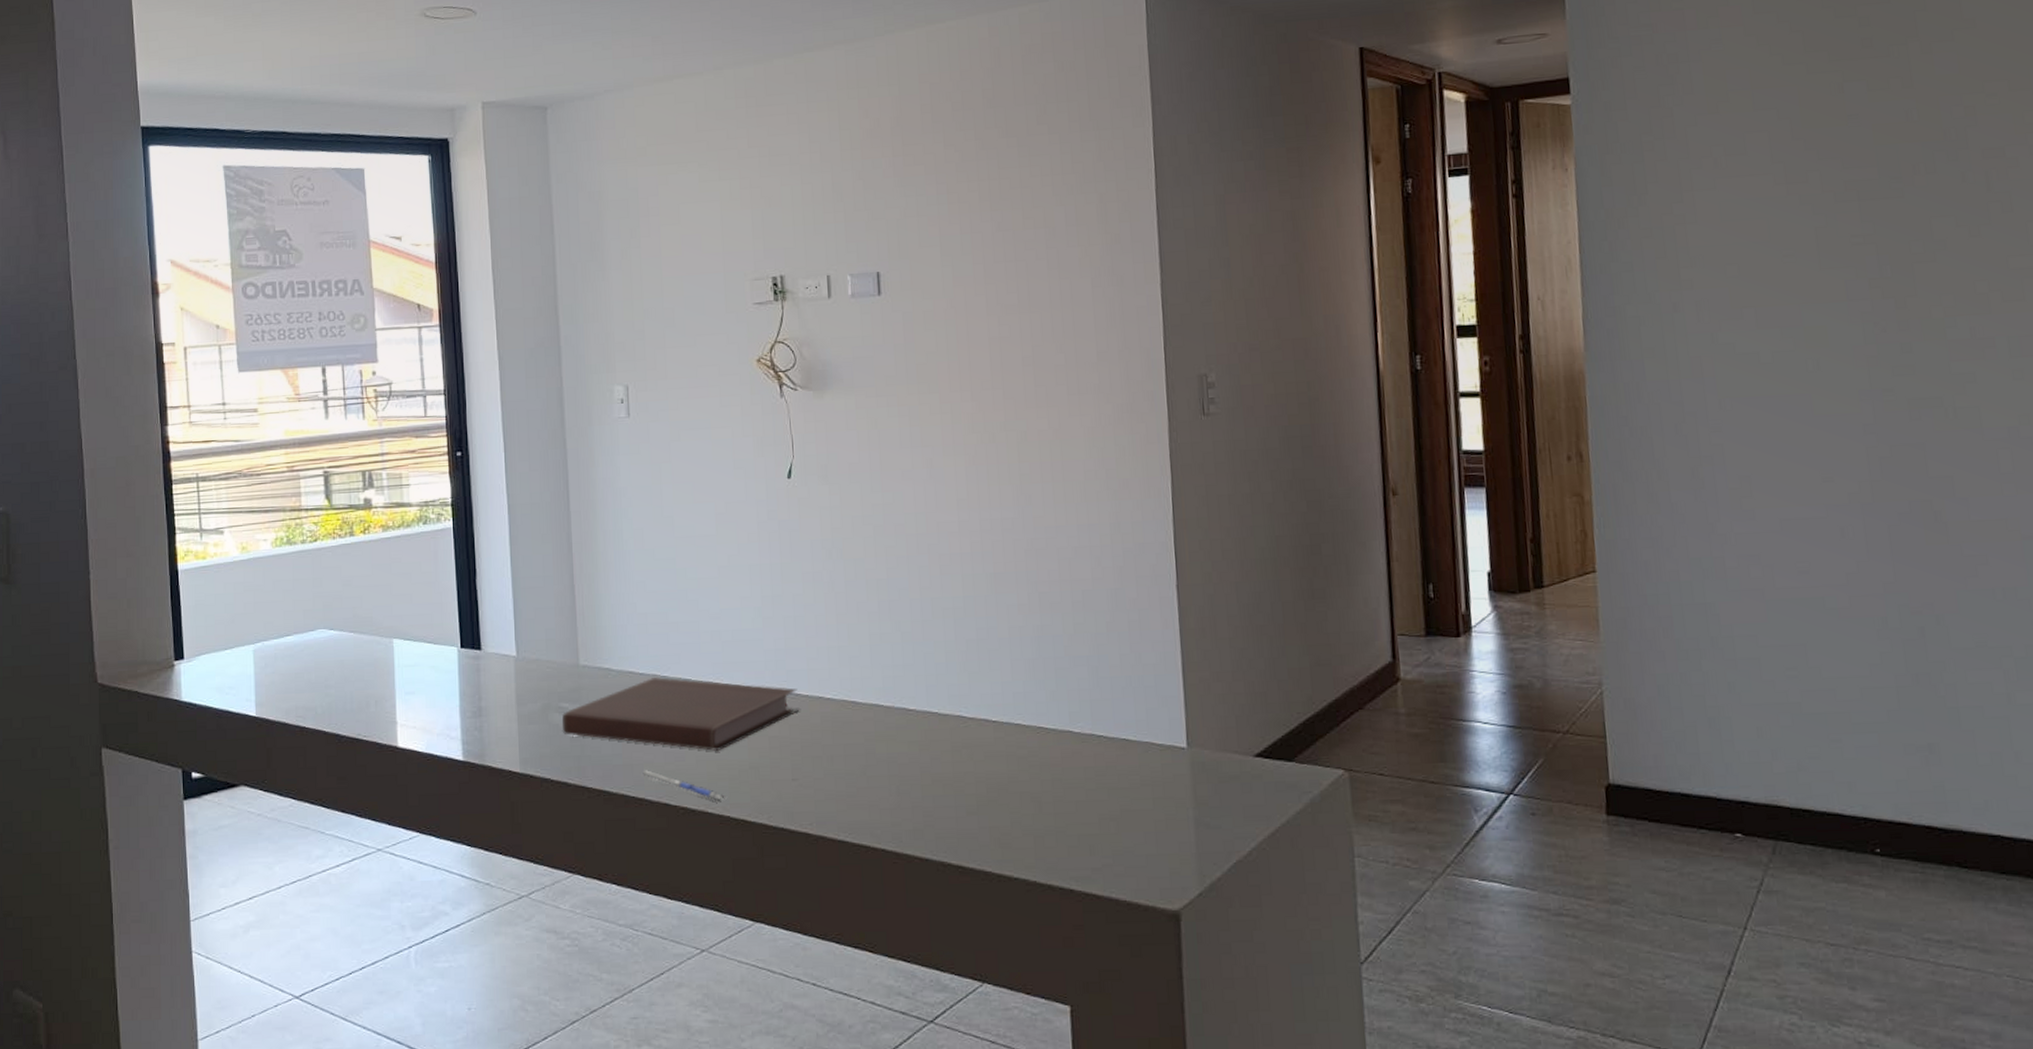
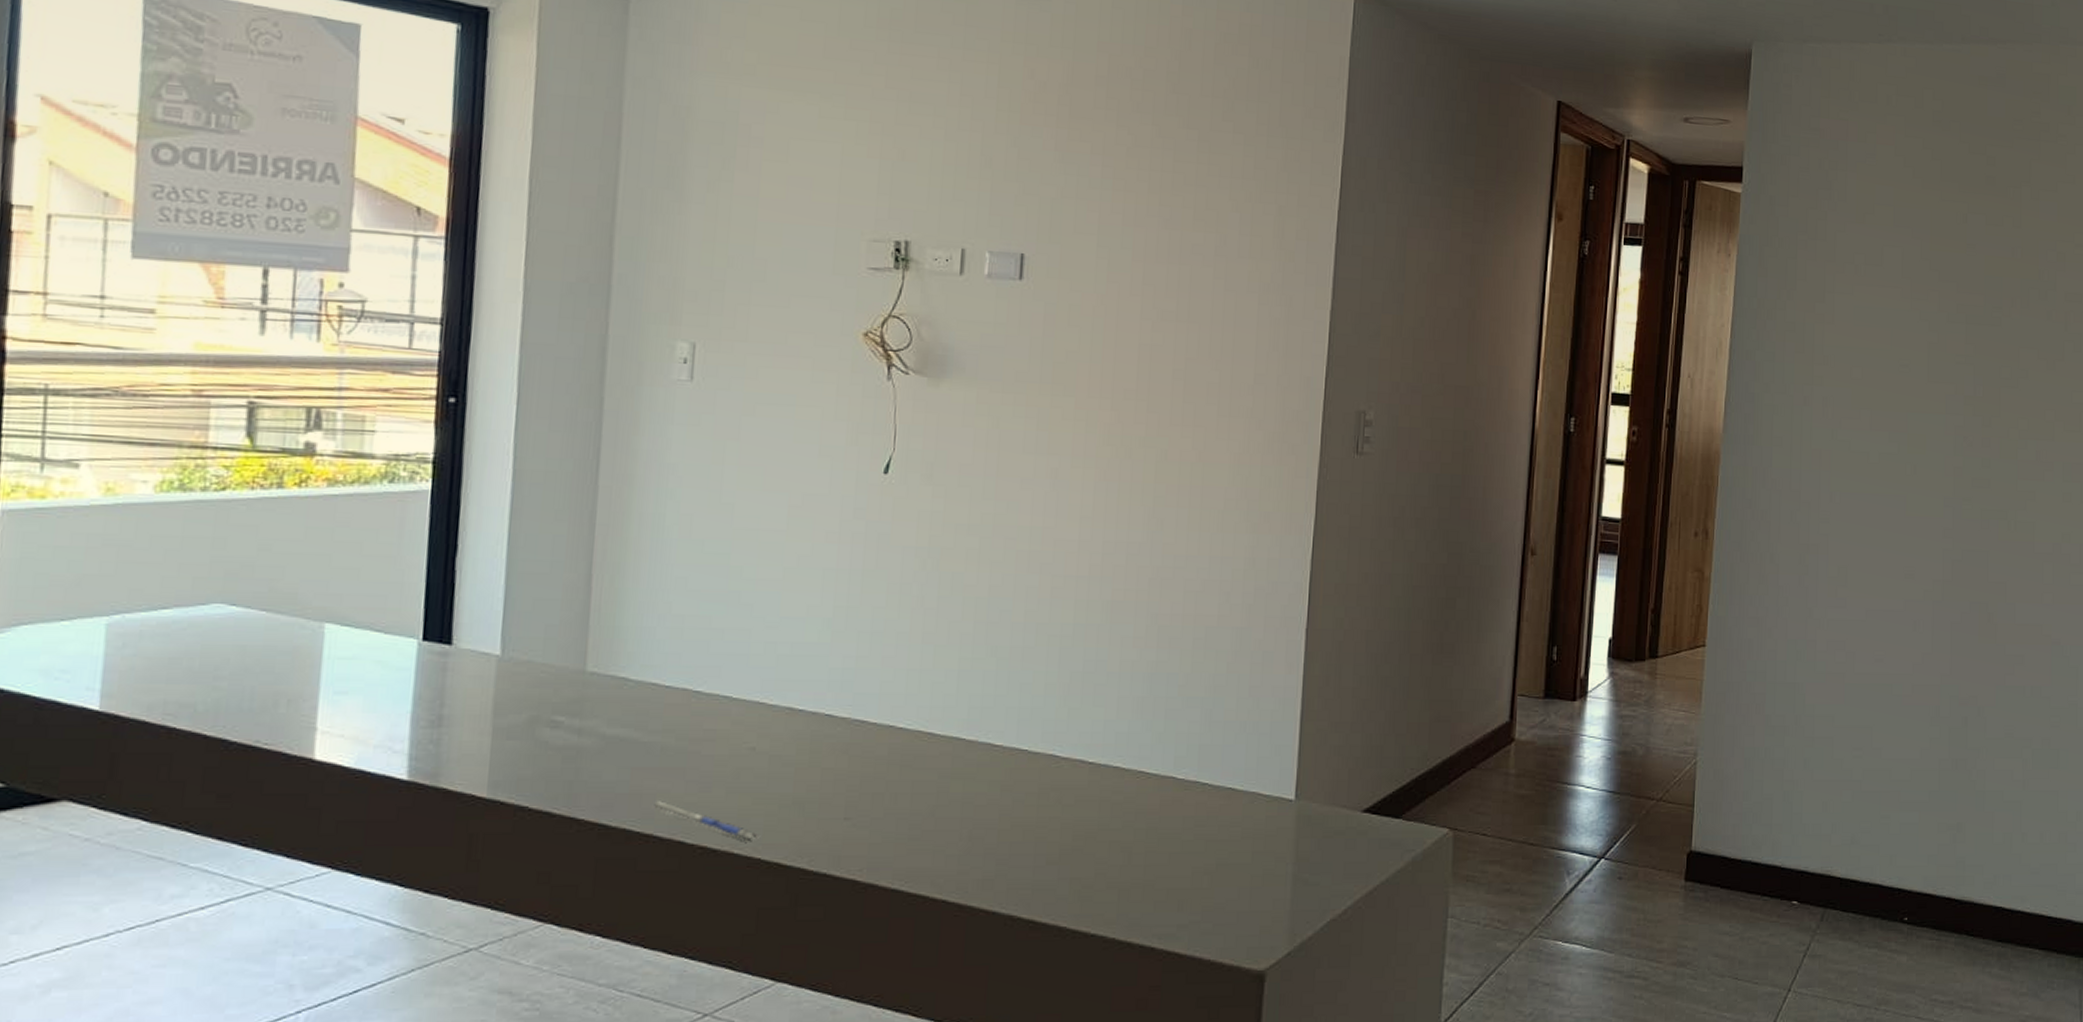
notebook: present [562,677,799,751] -> none [551,692,864,782]

